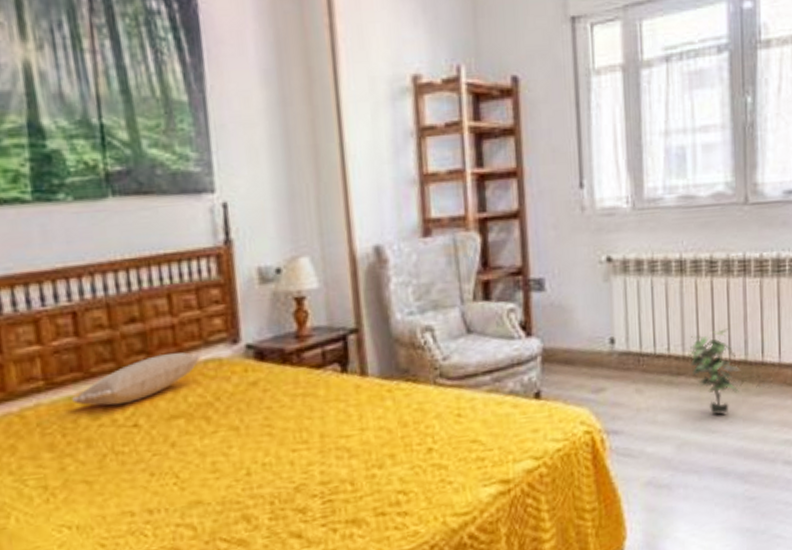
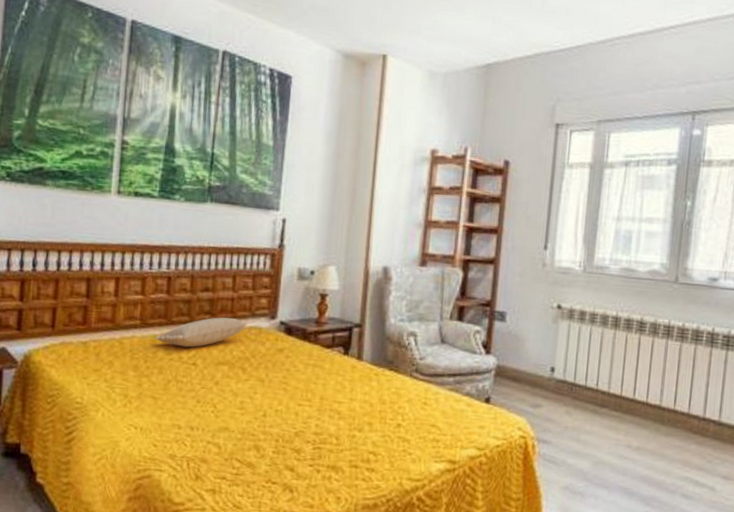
potted plant: present [688,328,741,415] -> none [612,377,655,445]

